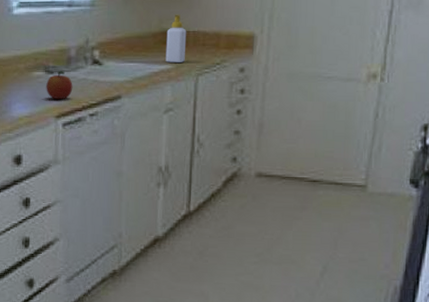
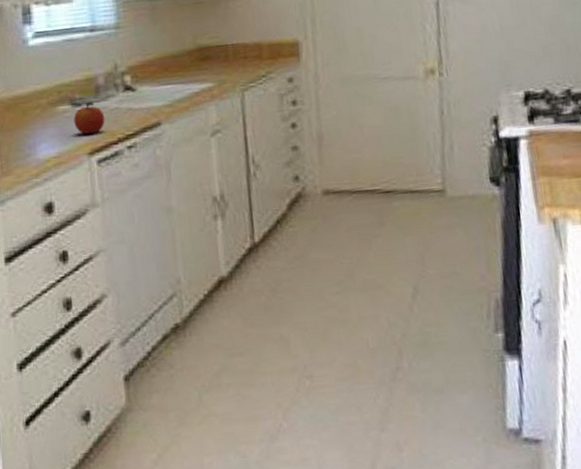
soap bottle: present [166,14,187,62] -> none [202,28,227,81]

